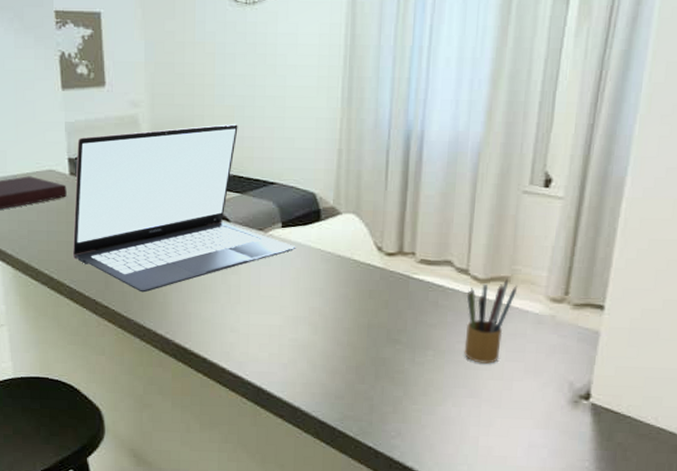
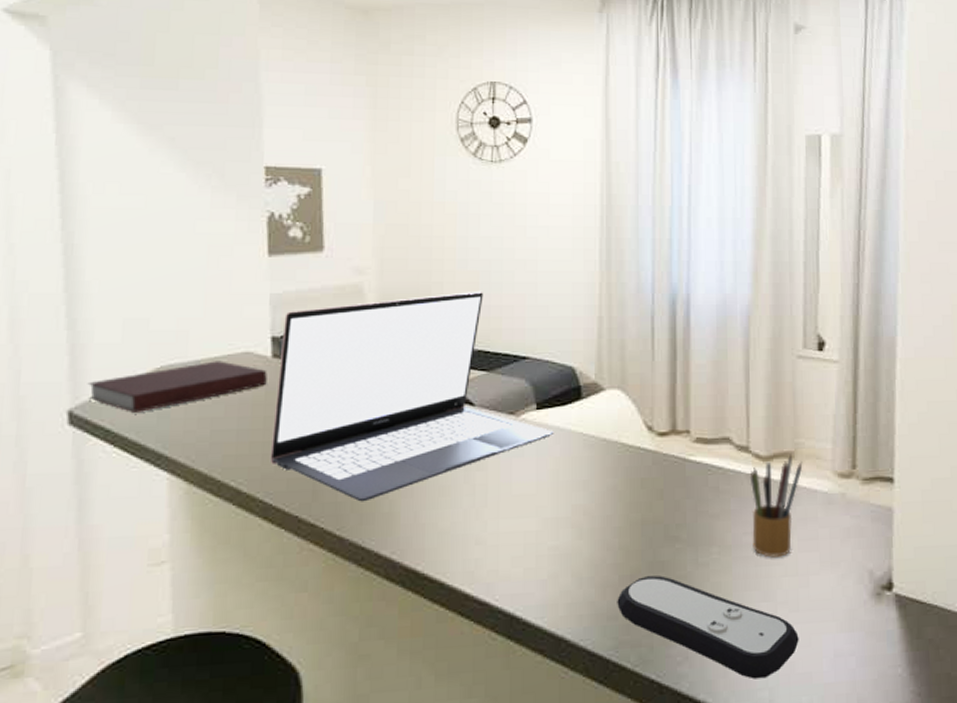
remote control: none [344,368,498,457] -> present [617,575,799,679]

